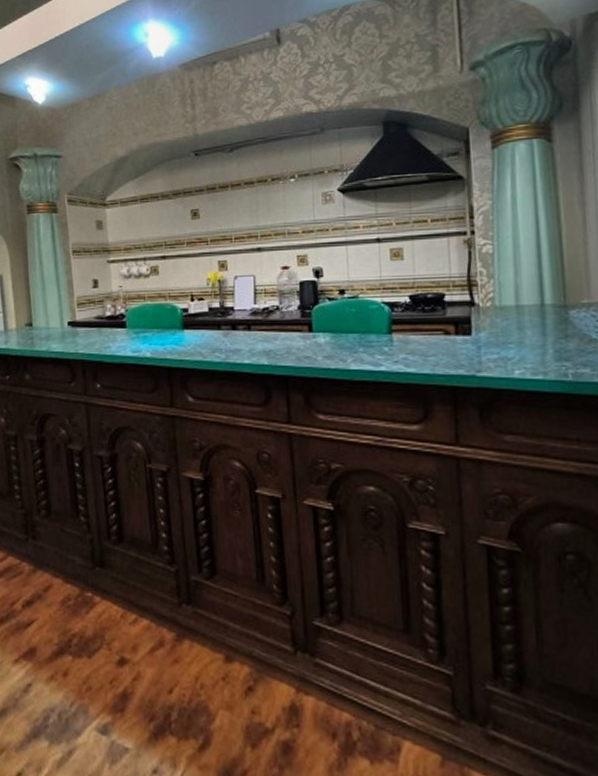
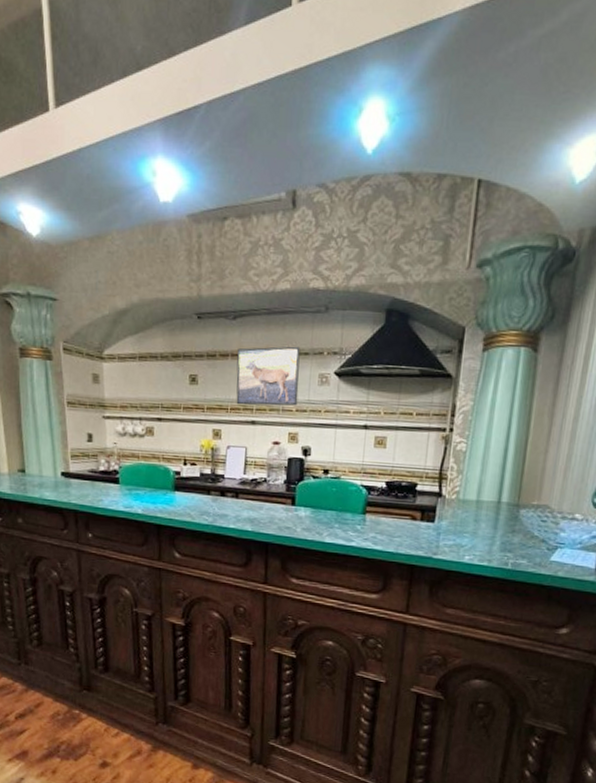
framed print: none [237,169,303,234] -> present [236,346,300,406]

